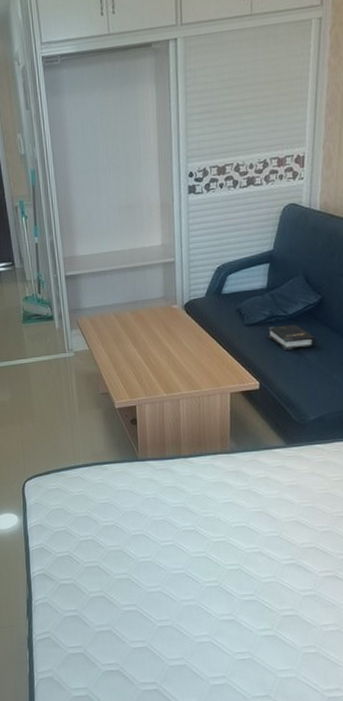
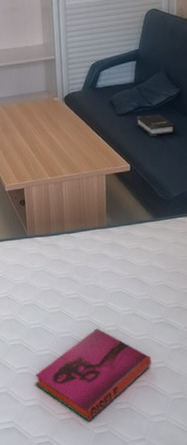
hardback book: none [143,566,279,671] -> present [35,328,151,422]

